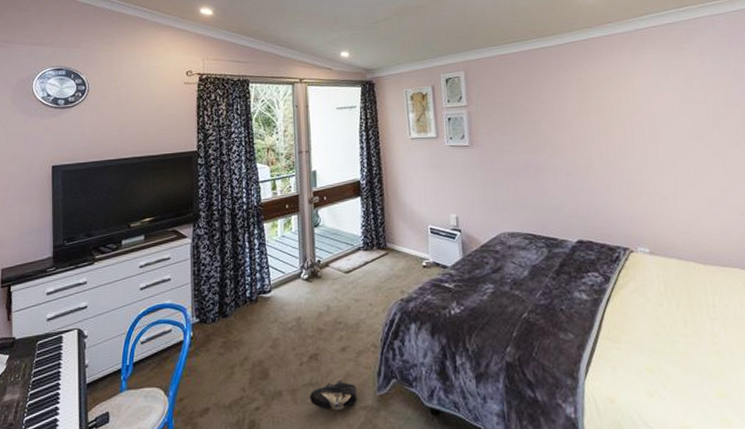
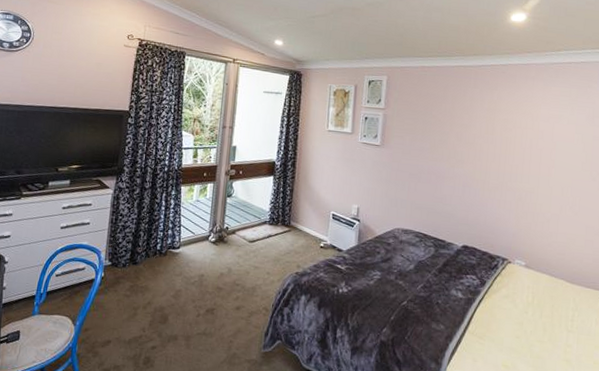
shoe: present [309,380,357,410] -> none [201,334,245,360]

